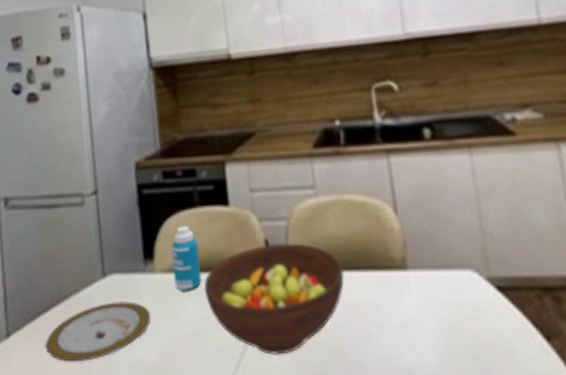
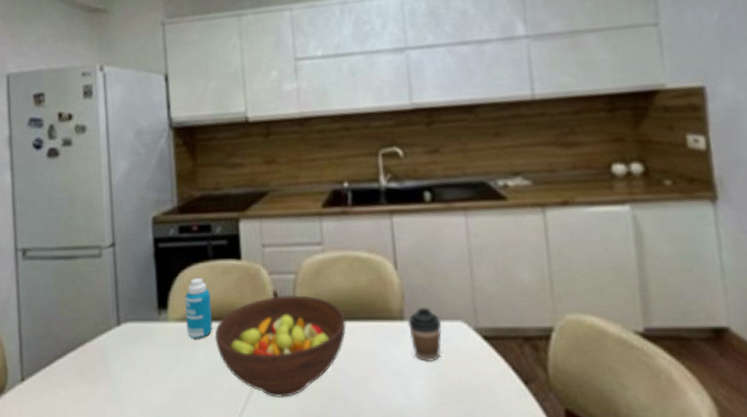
plate: present [45,301,151,362] -> none [59,348,163,405]
coffee cup: none [410,255,450,317] -> present [407,307,442,363]

